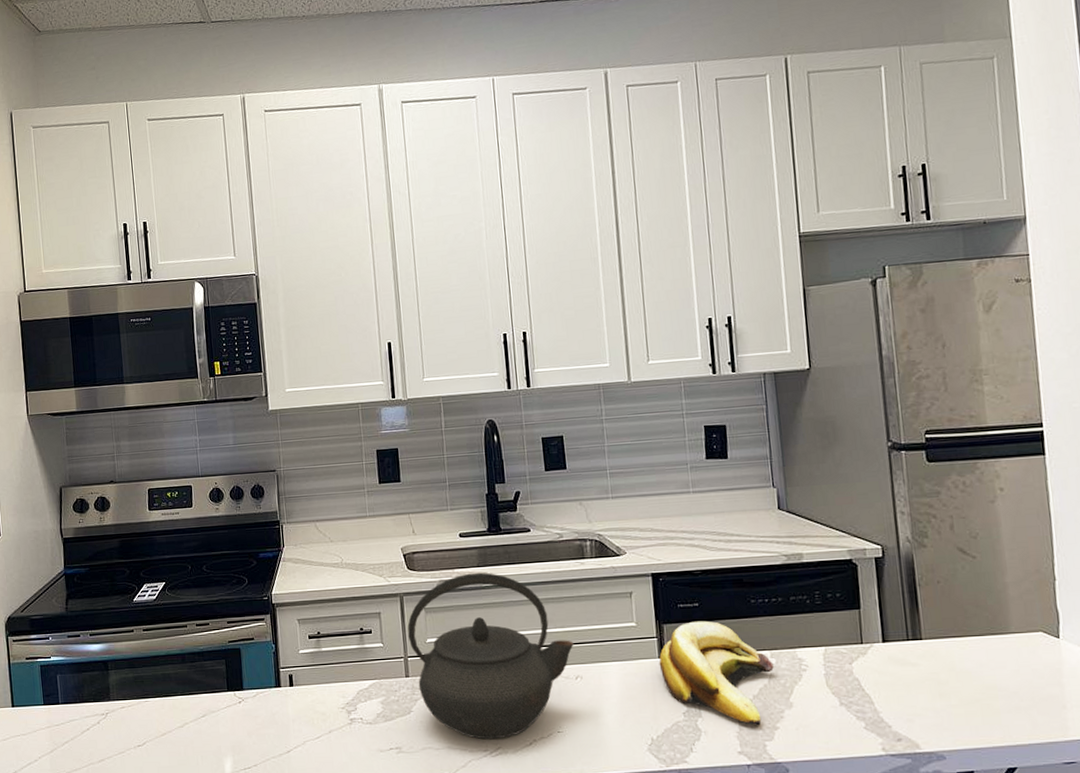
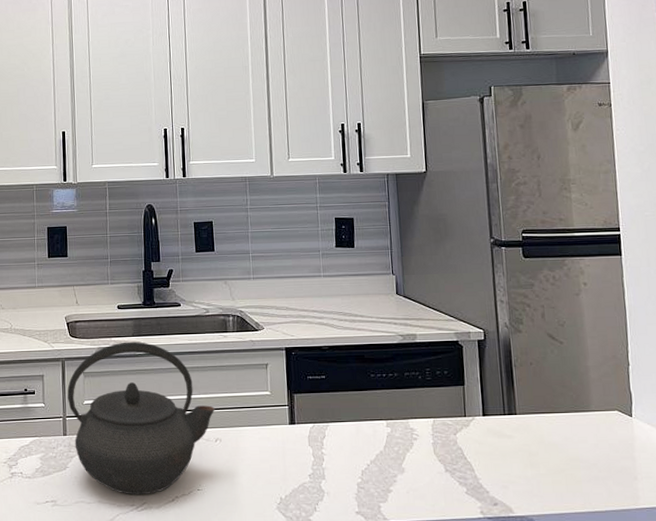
banana: present [659,620,774,726] -> none [289,392,389,489]

